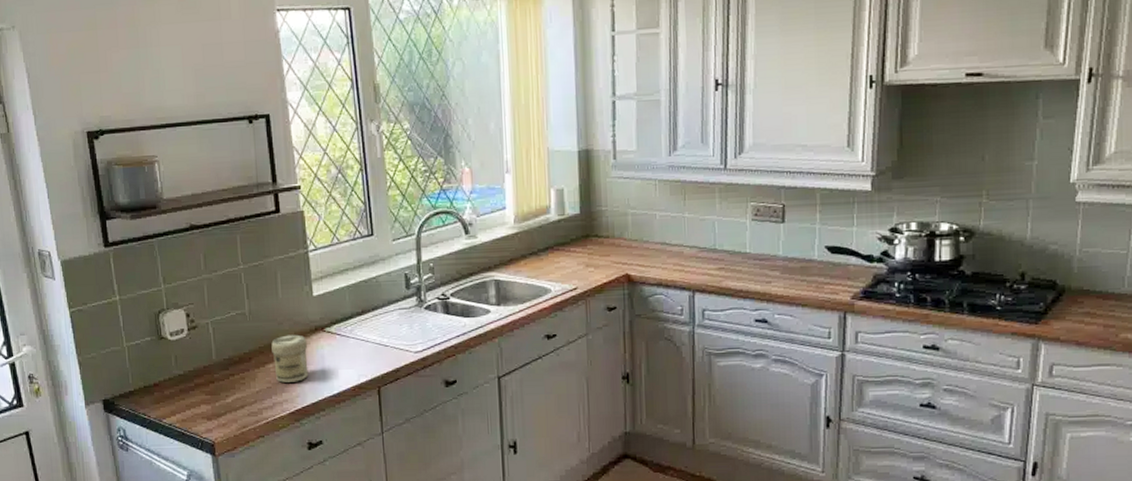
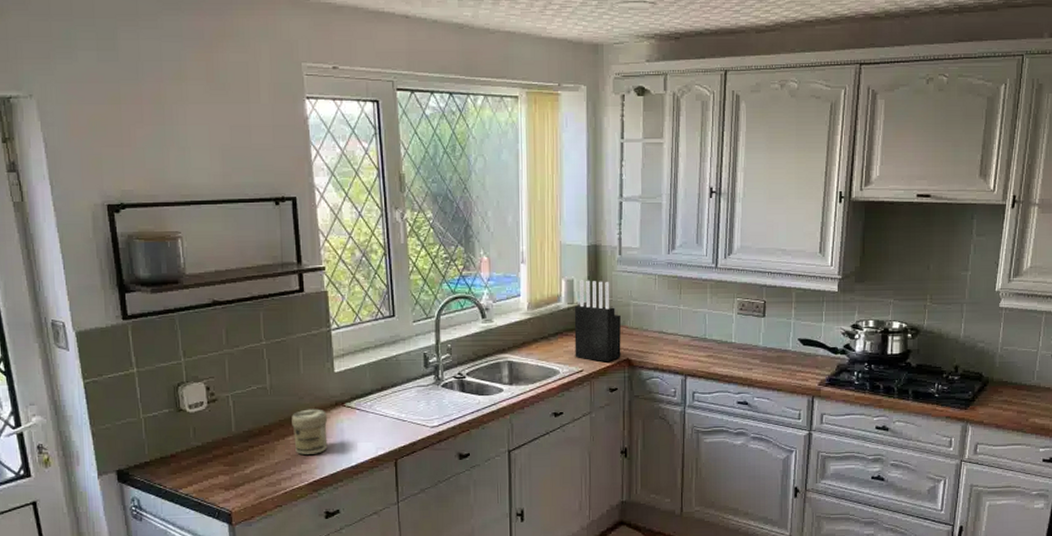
knife block: none [565,188,619,279] -> present [574,280,621,362]

